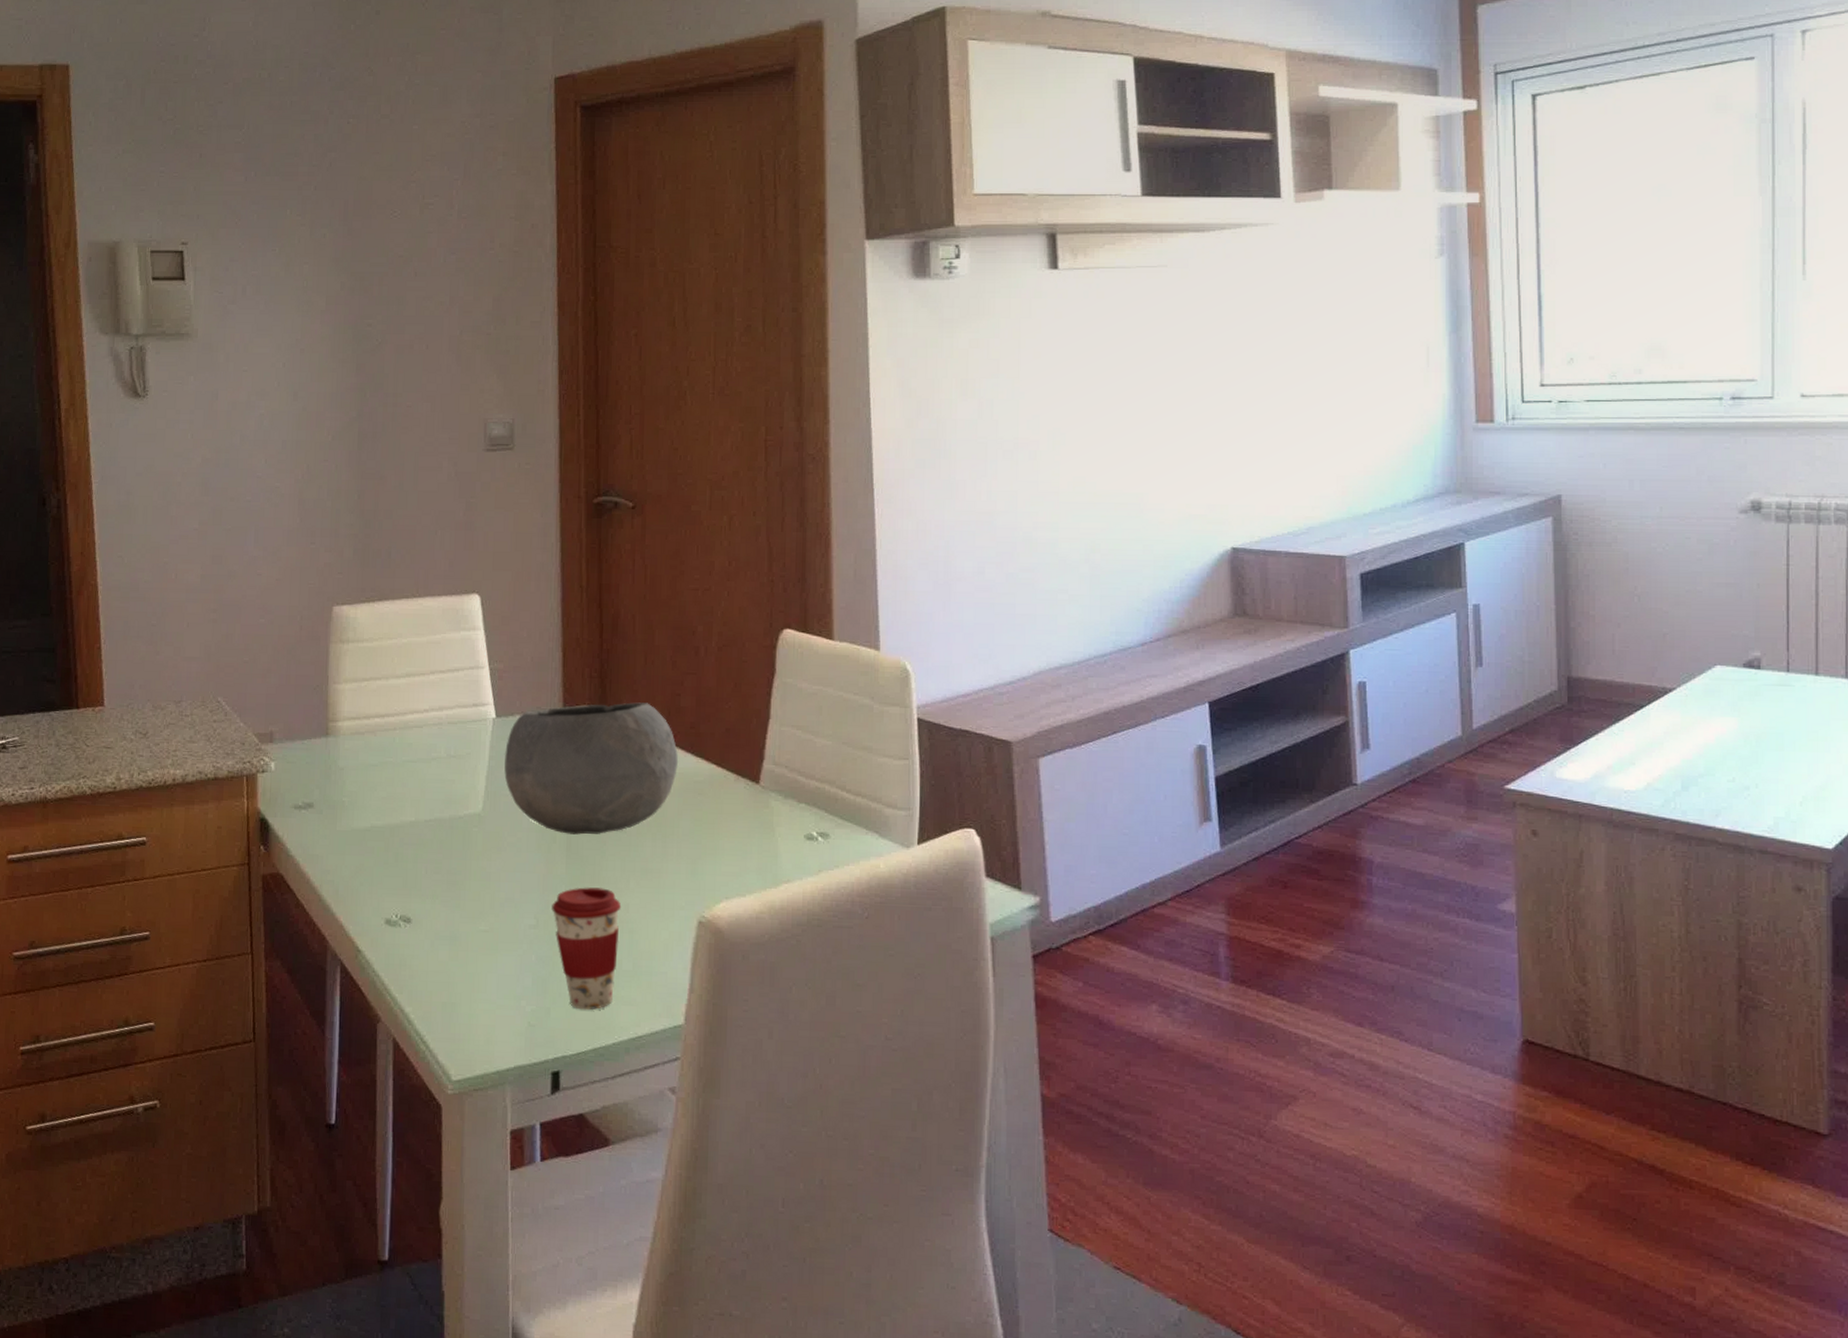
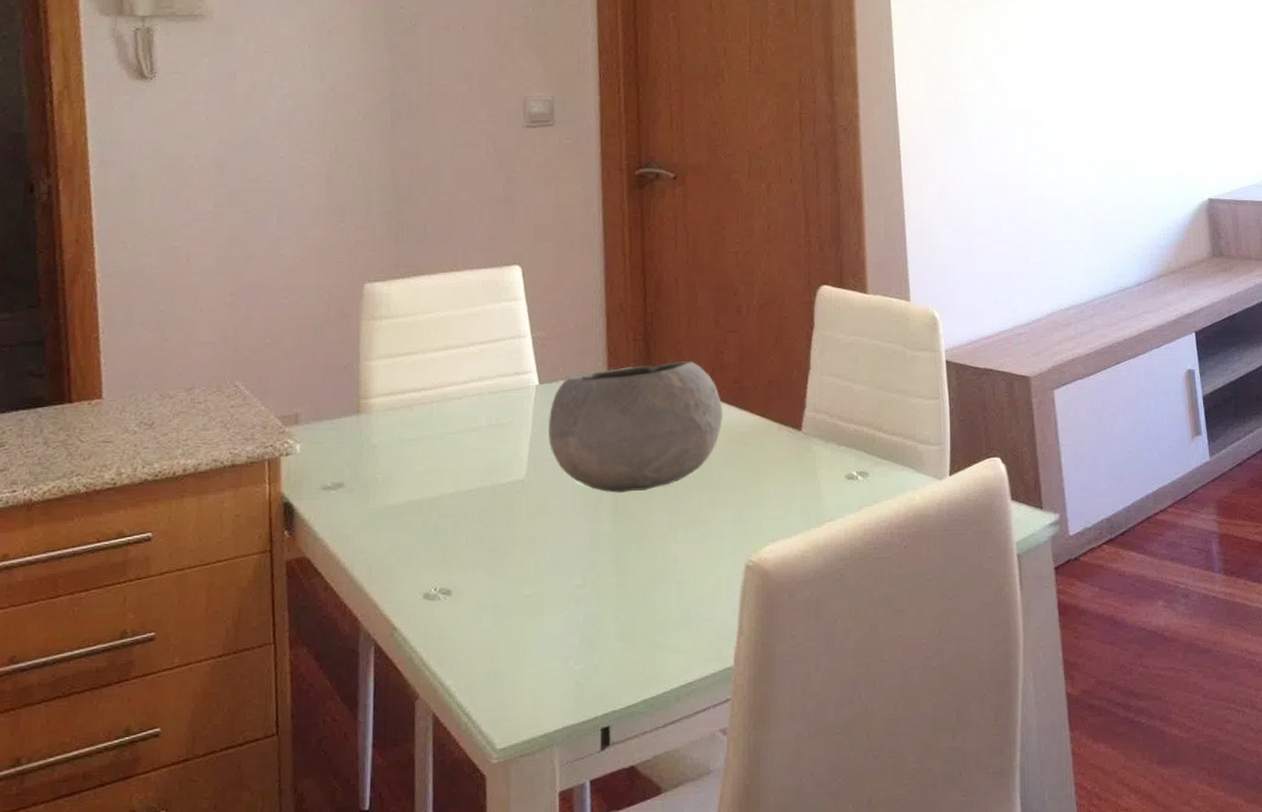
coffee cup: present [552,887,622,1010] -> none [599,542,670,664]

